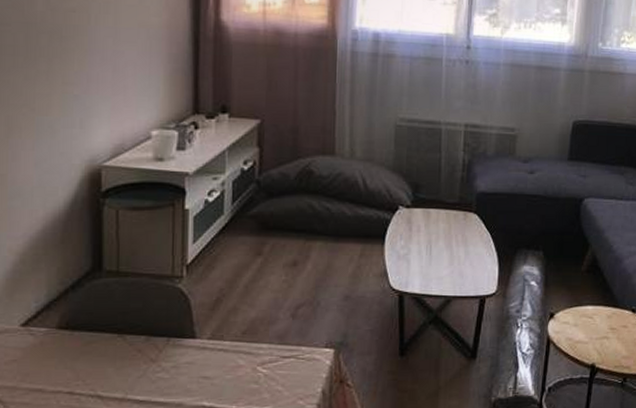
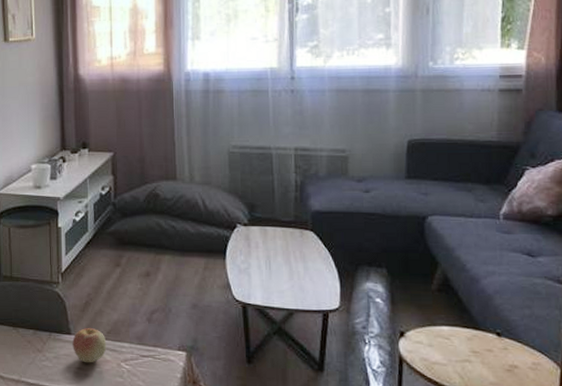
apple: none [197,328,241,371] -> present [72,327,107,363]

